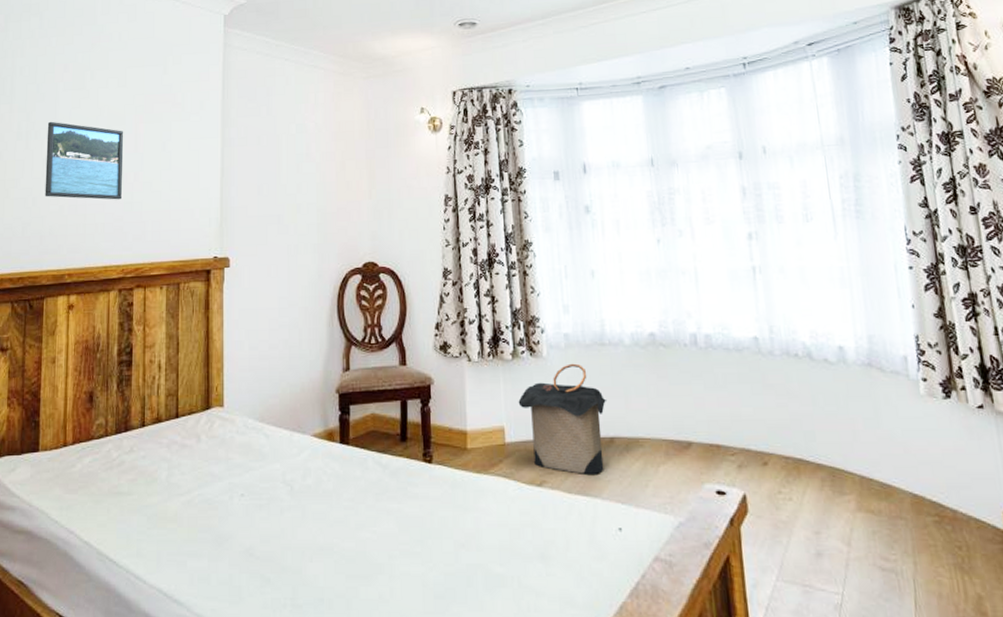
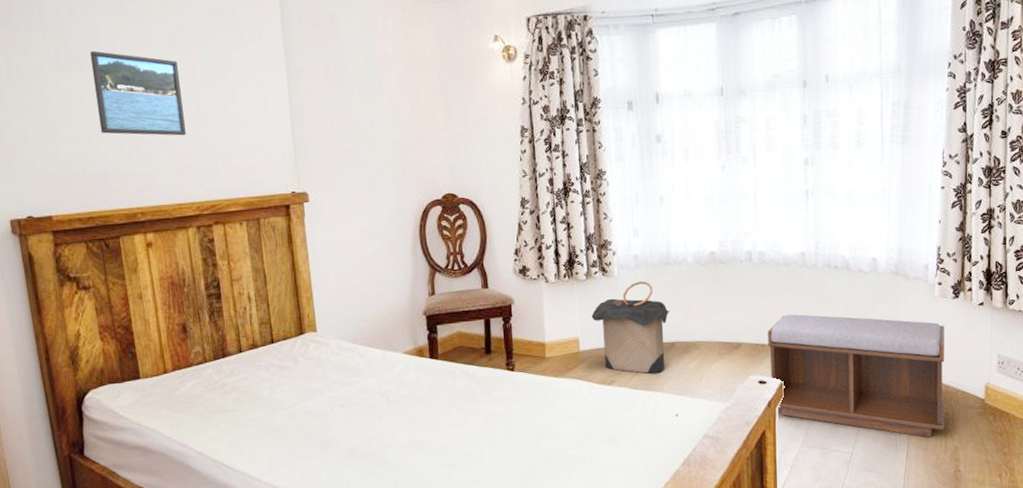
bench: none [722,409,960,579] -> present [768,314,945,438]

